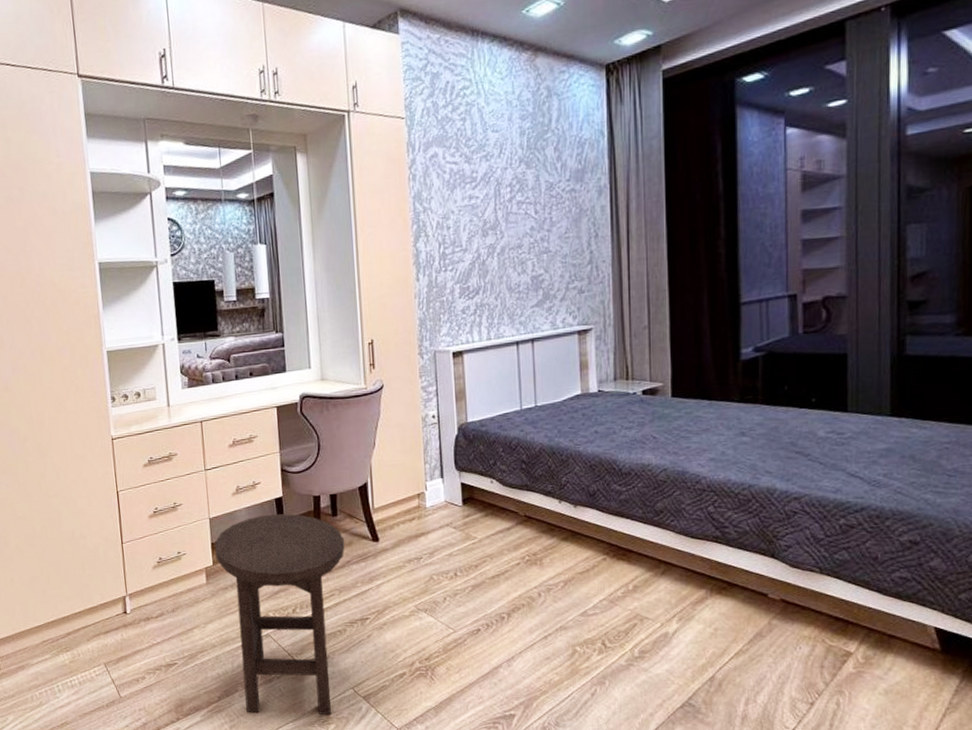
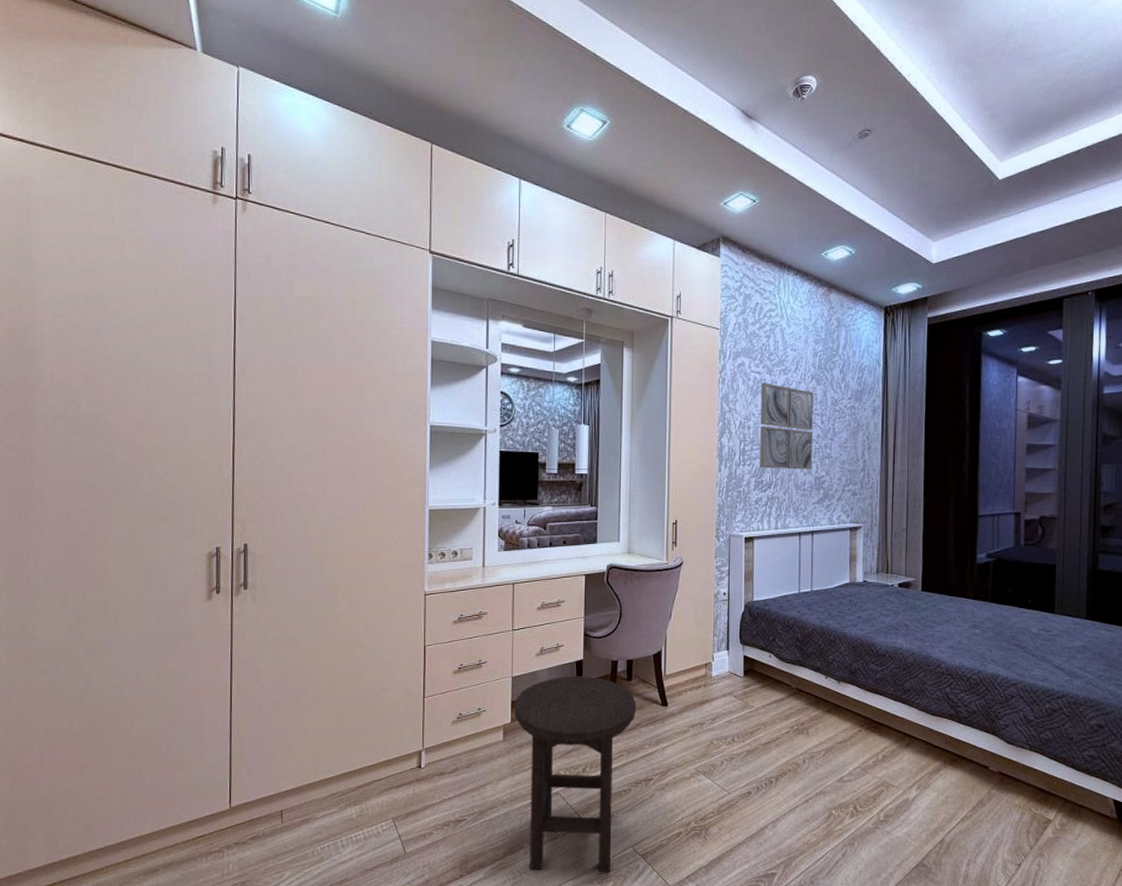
wall art: none [459,173,527,273] -> present [760,383,814,470]

